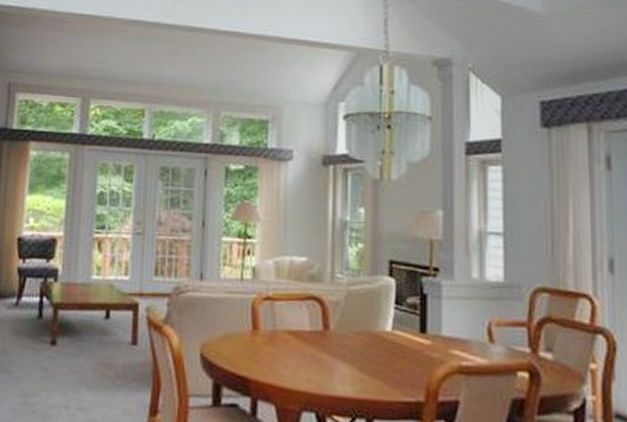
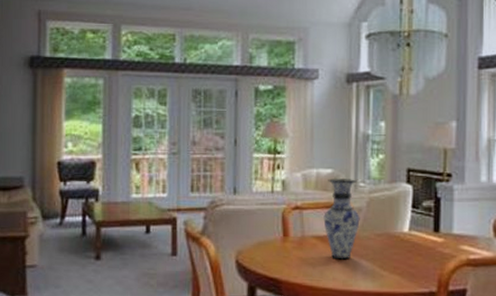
vase: none [297,267,337,360] -> present [323,177,360,260]

